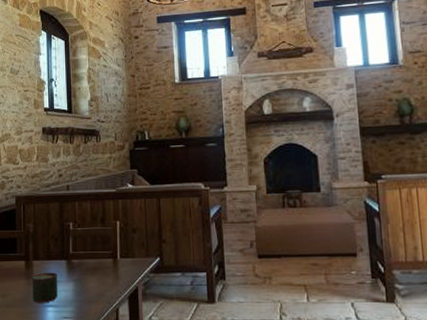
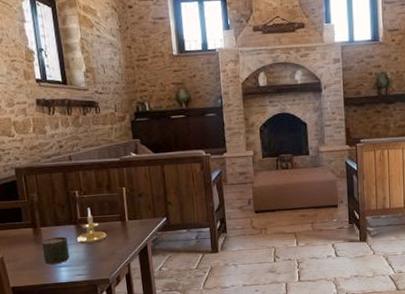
candle holder: none [67,242,97,282] -> present [77,208,107,244]

